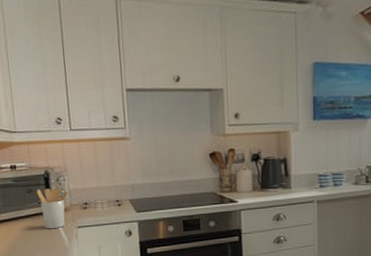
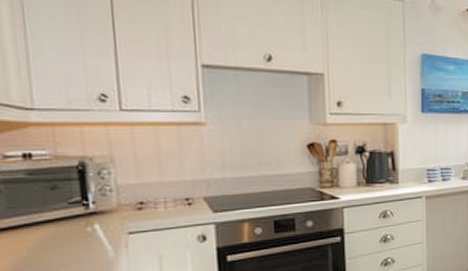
utensil holder: present [37,188,68,229] -> none [65,184,114,238]

